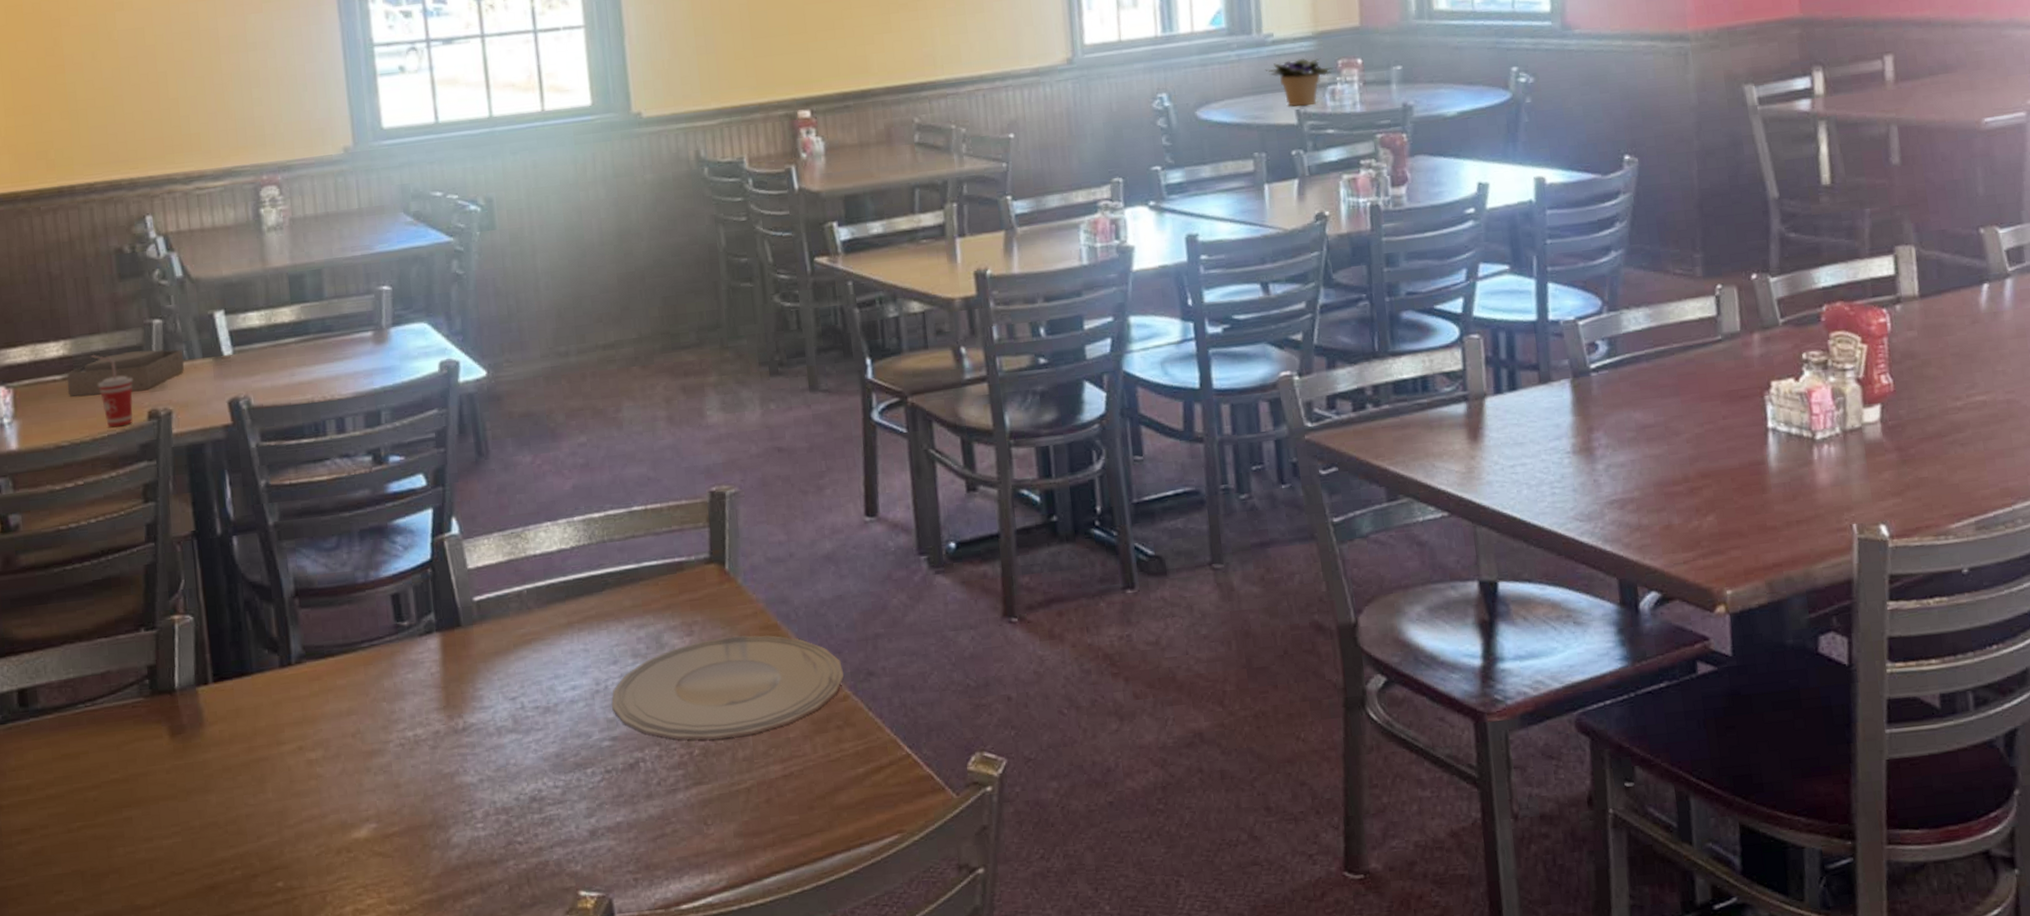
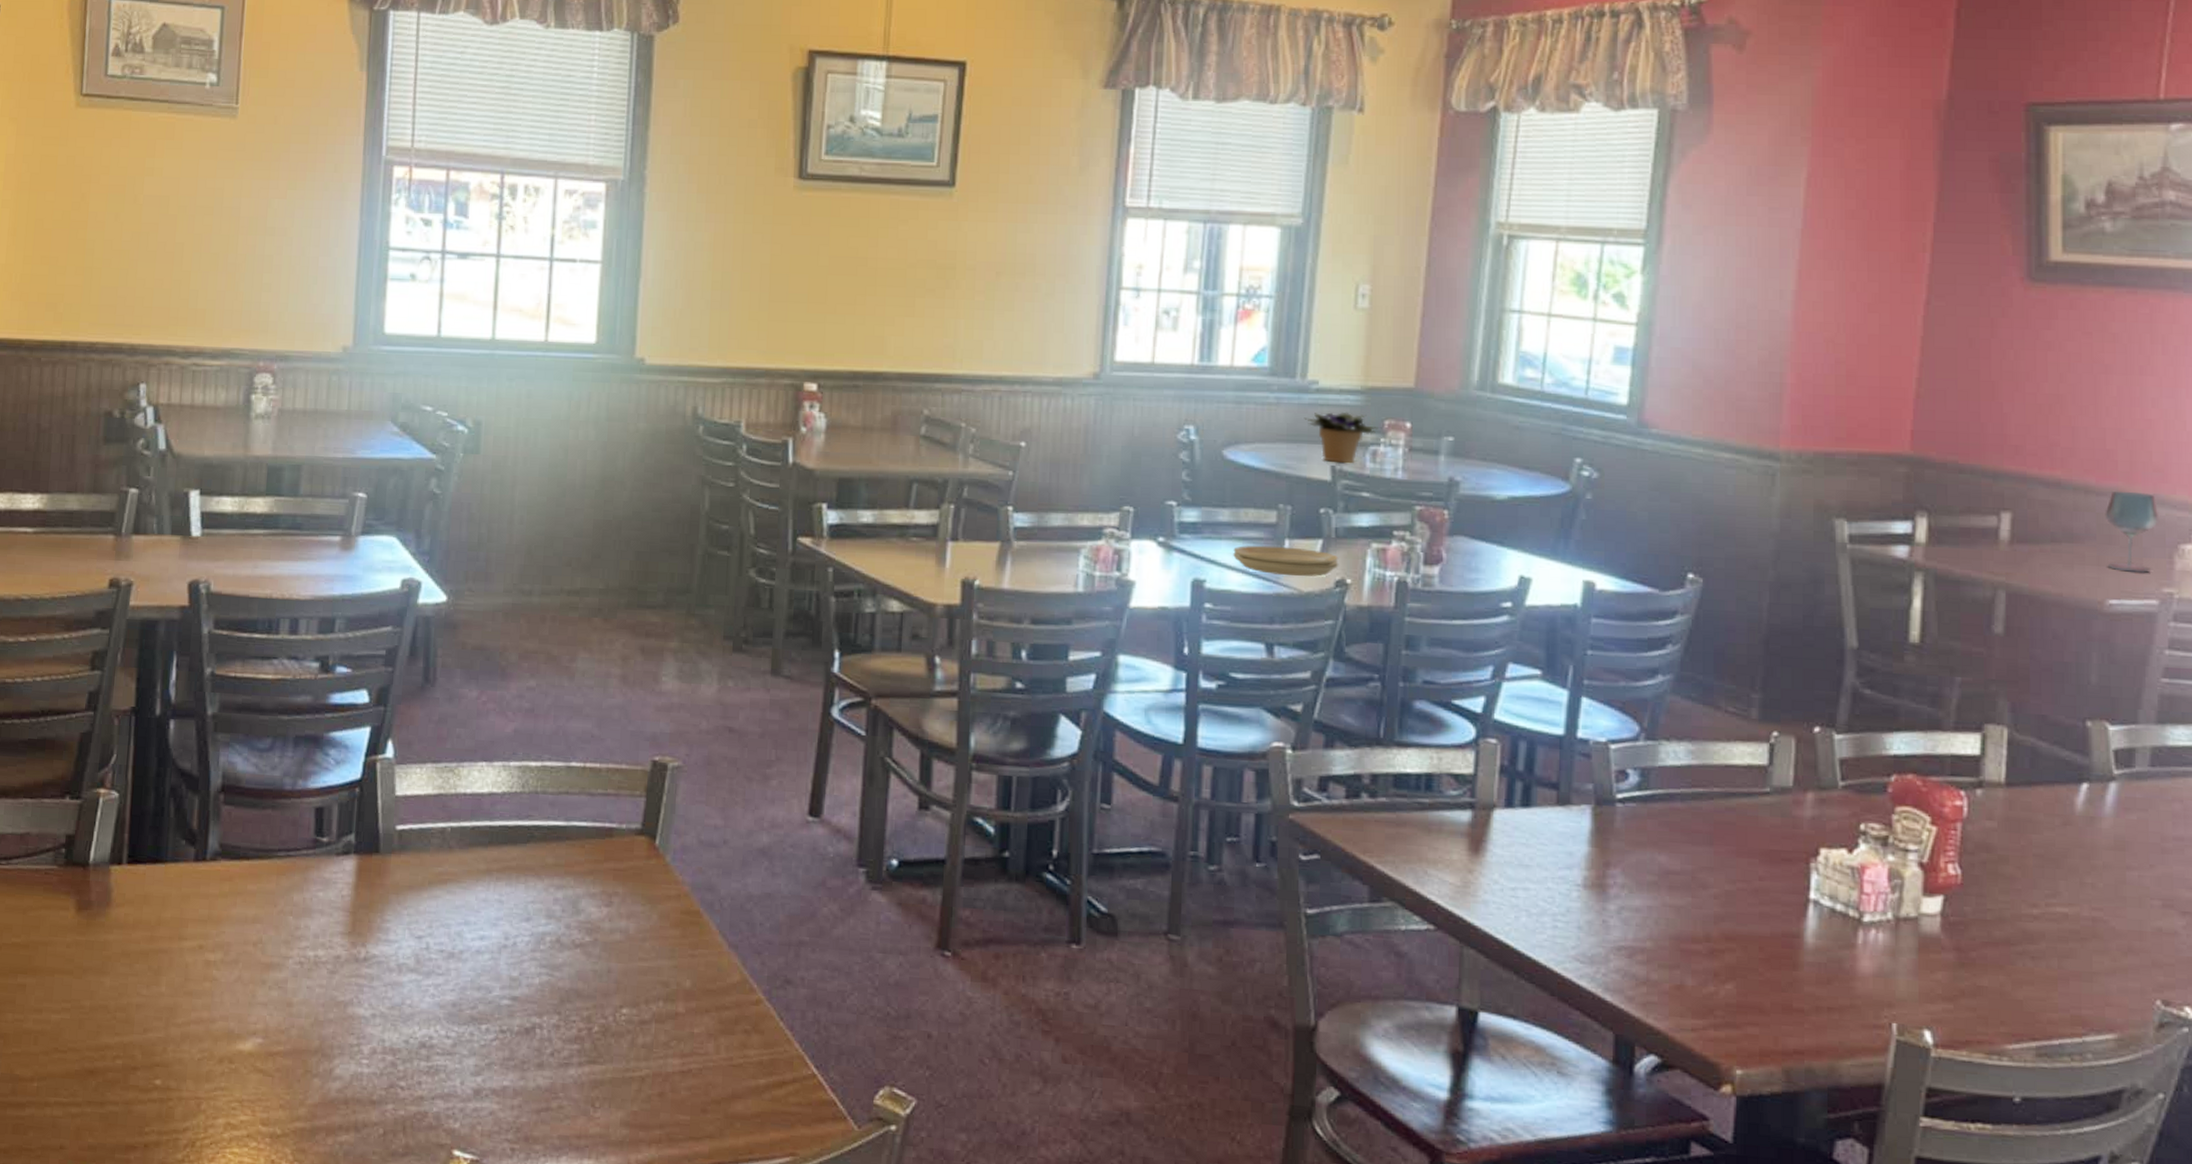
napkin holder: present [67,349,184,397] -> none [36,515,153,559]
beverage cup: present [91,354,133,428] -> none [64,512,100,590]
plate: present [612,635,845,740] -> none [517,914,761,1022]
plate: none [1219,190,1316,219] -> present [1233,545,1339,577]
wine glass: none [1970,19,2018,91] -> present [2105,491,2160,574]

